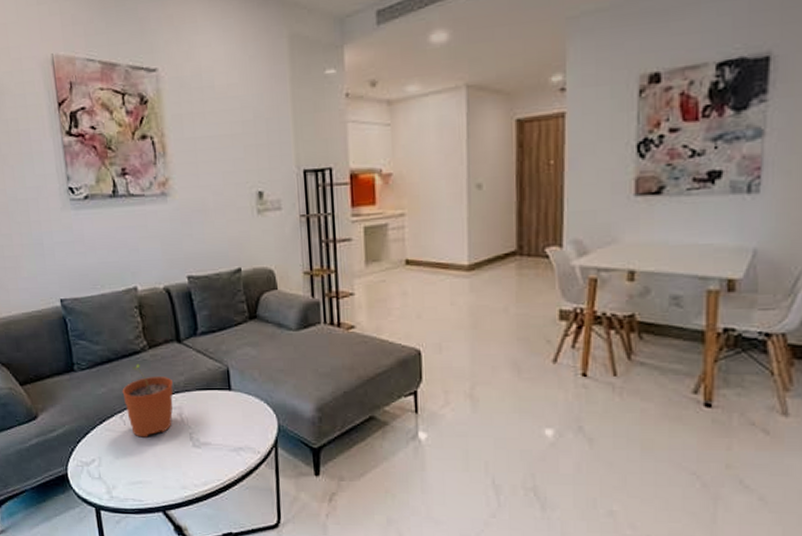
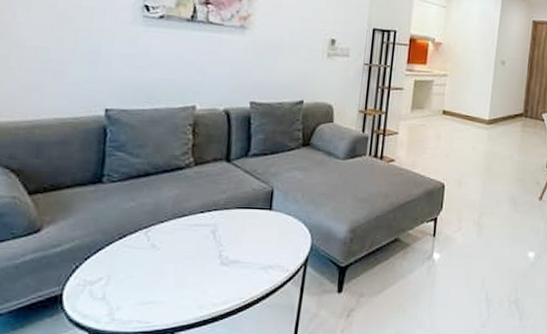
plant pot: present [122,363,174,437] -> none [154,179,213,255]

